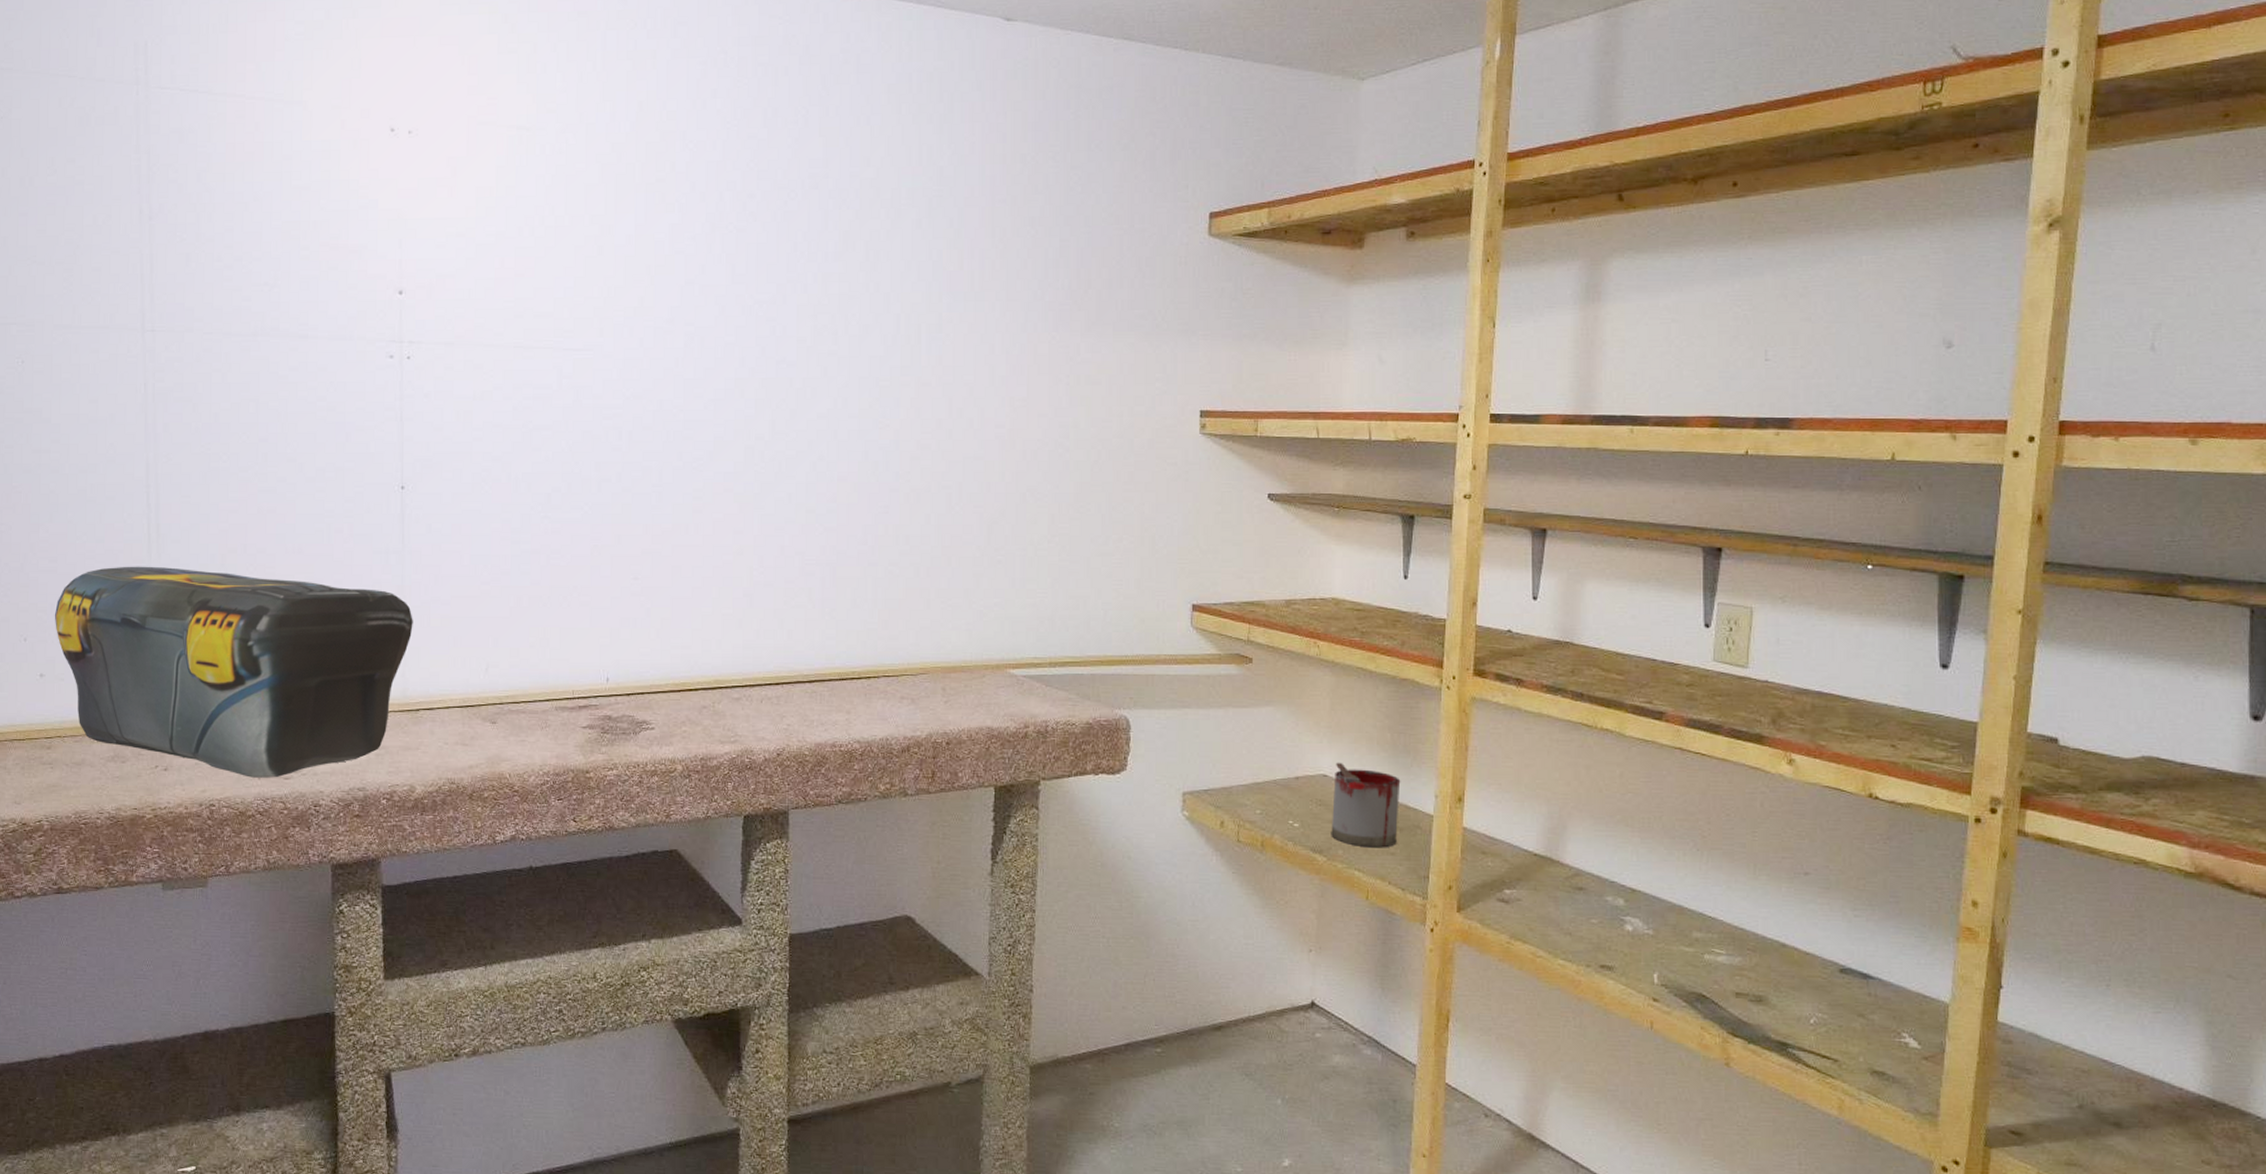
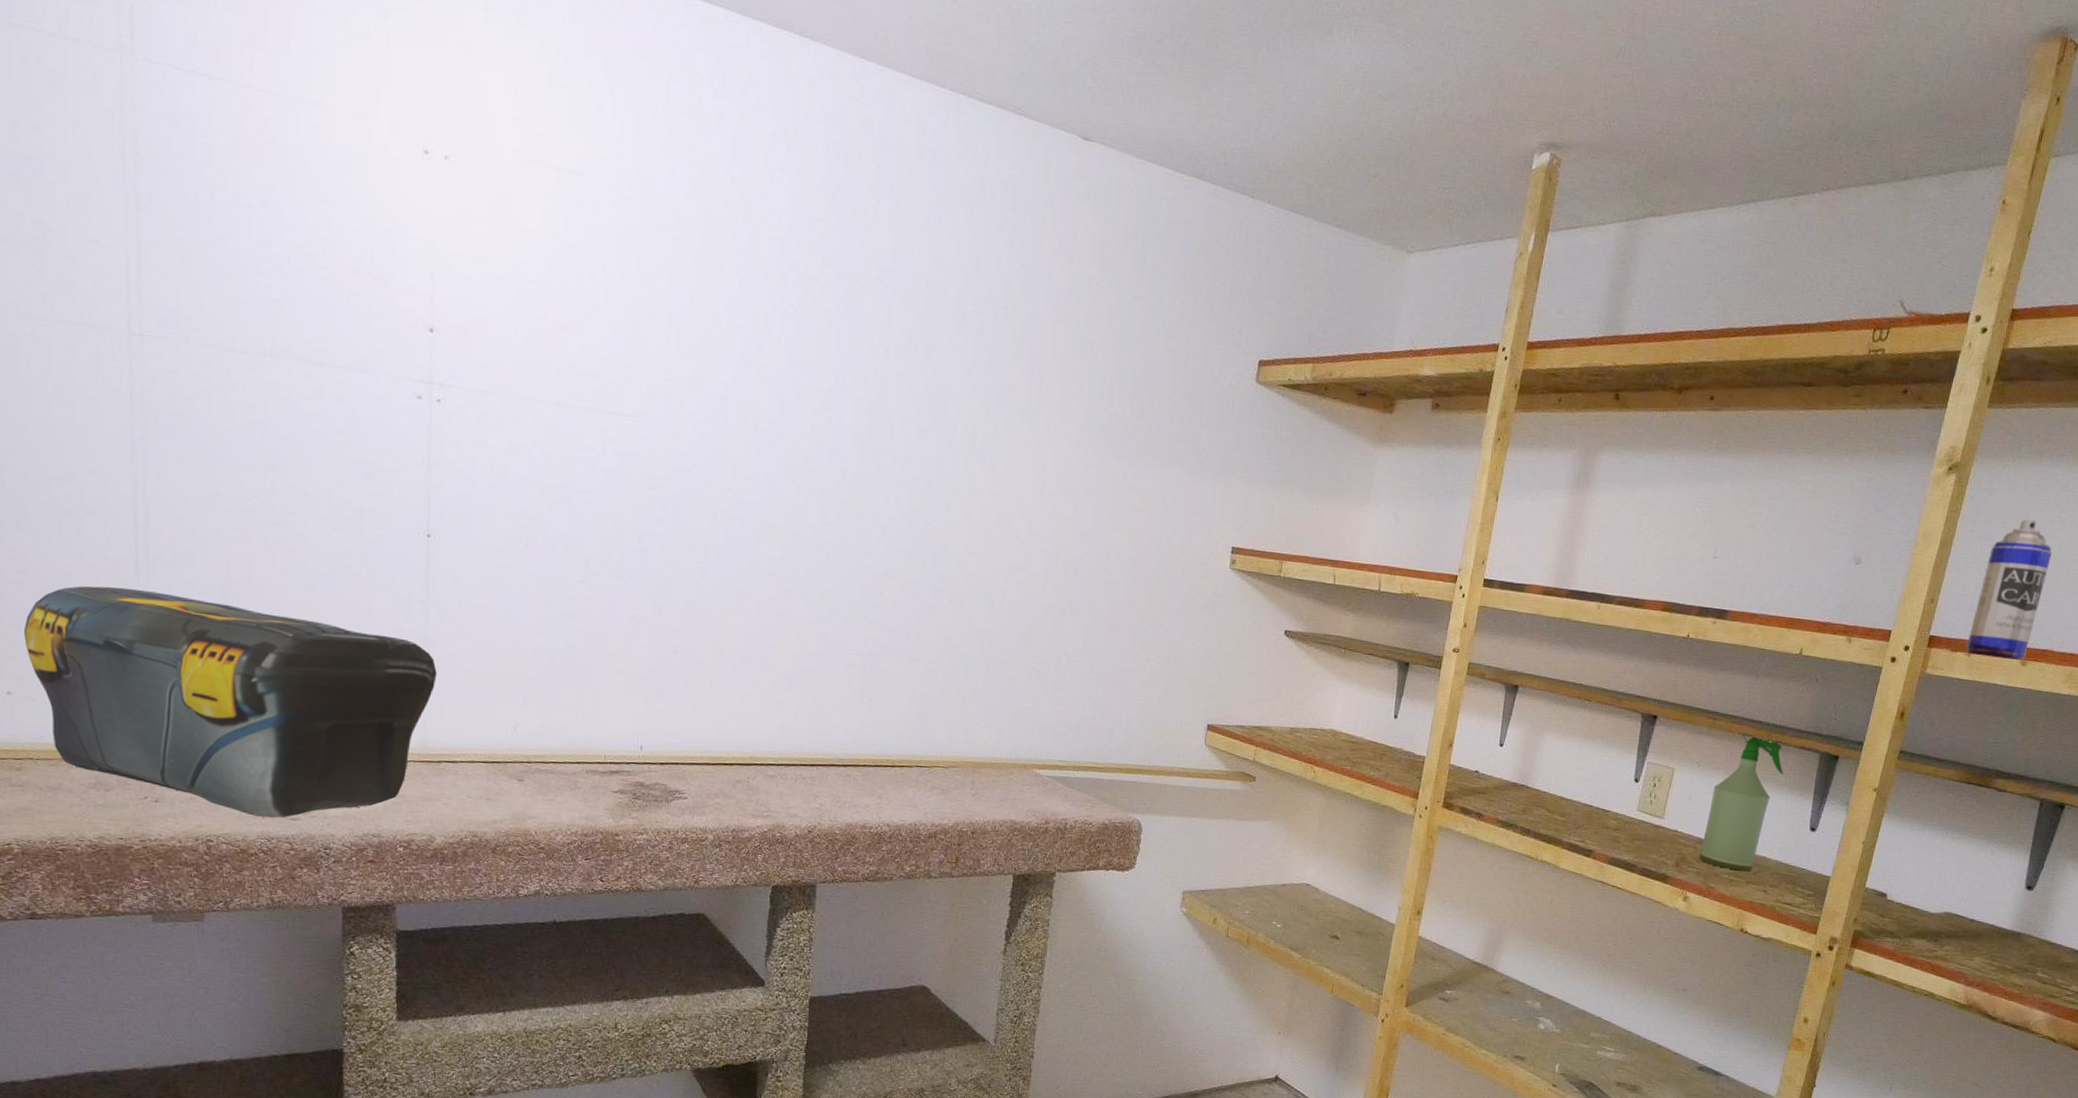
paint can: present [1331,762,1401,848] -> none [1307,873,1372,950]
spray bottle: none [1801,558,1894,724] -> present [1699,732,1785,872]
spray can: none [2111,271,2206,439] -> present [1966,519,2052,660]

